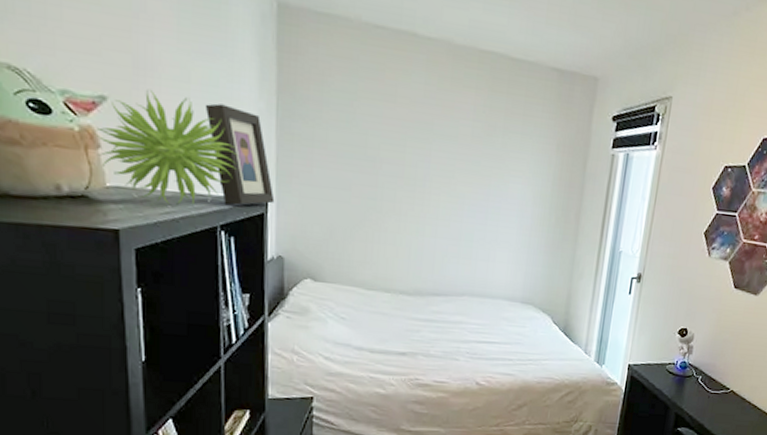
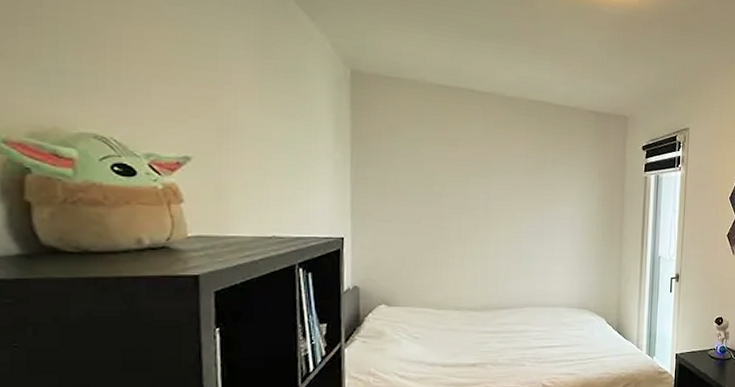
plant: present [95,89,237,207] -> none [178,148,314,249]
picture frame: present [205,103,275,206] -> none [284,156,350,245]

